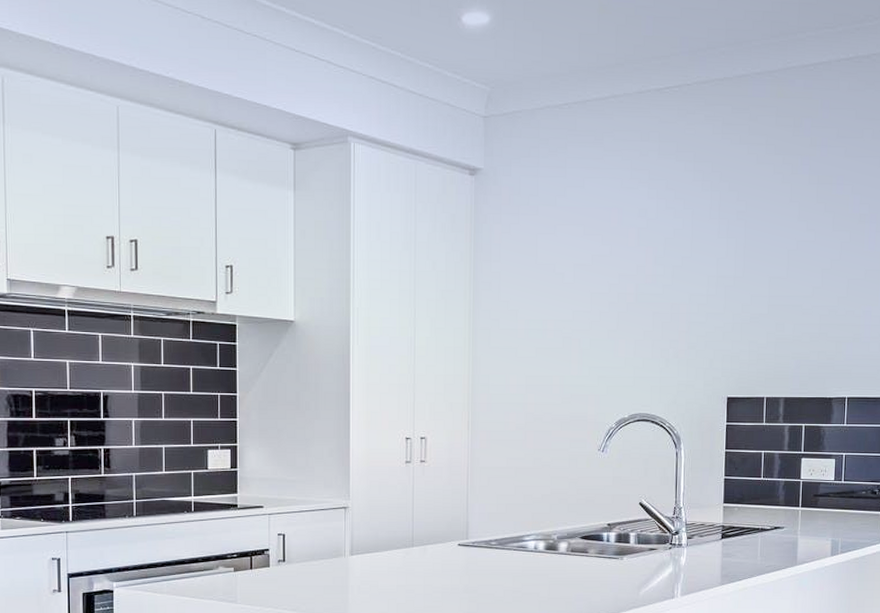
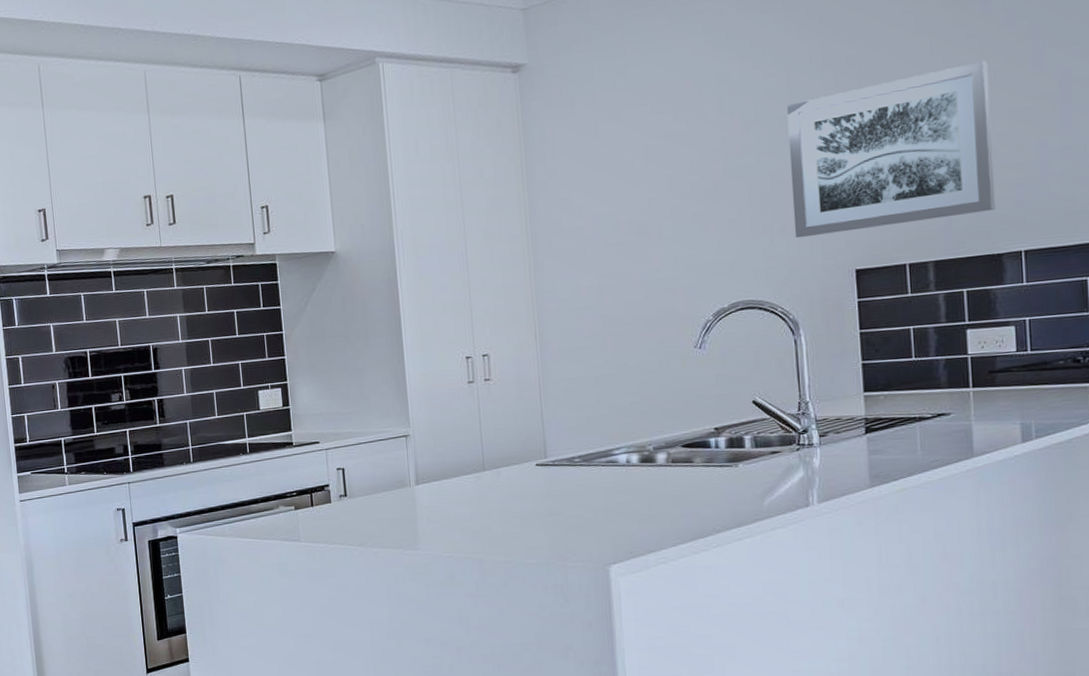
wall art: none [684,234,838,364] -> present [786,60,996,238]

